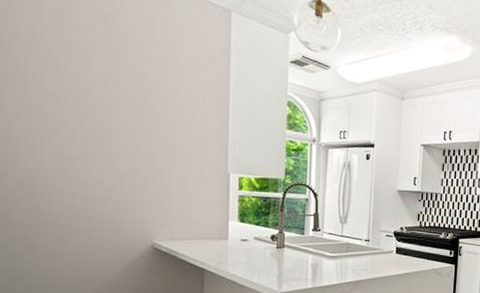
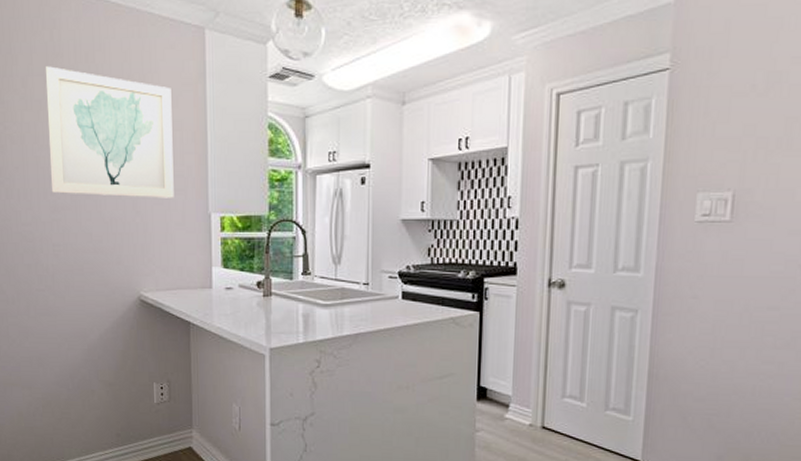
wall art: none [56,19,195,157] -> present [45,66,174,198]

